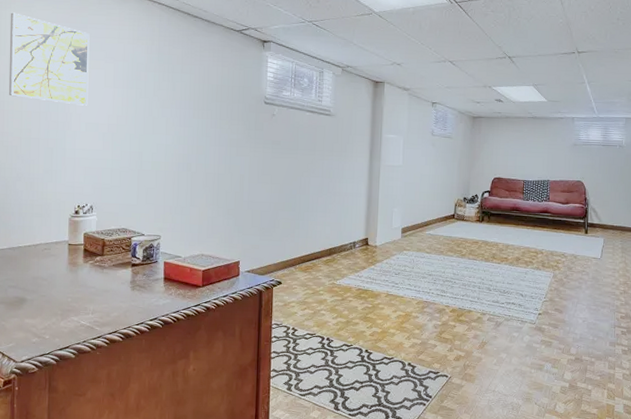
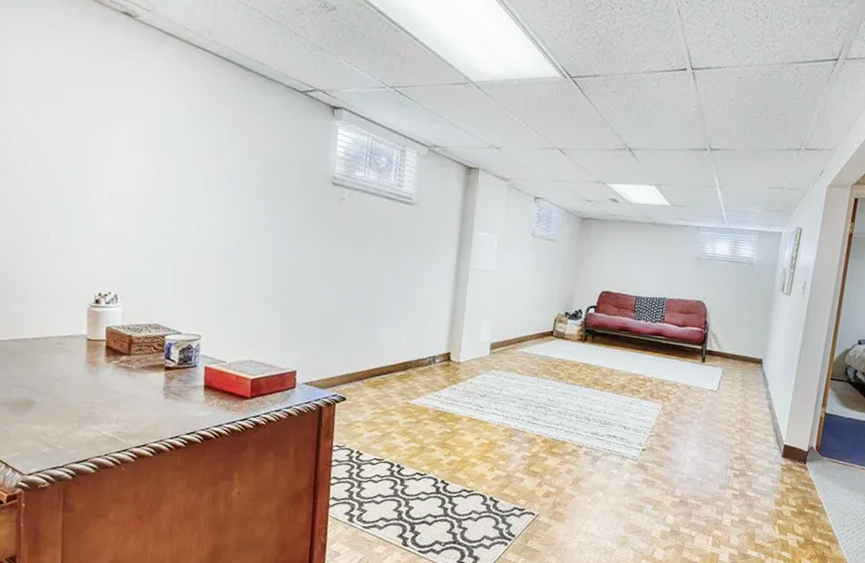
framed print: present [8,12,90,106] -> none [10,46,115,172]

